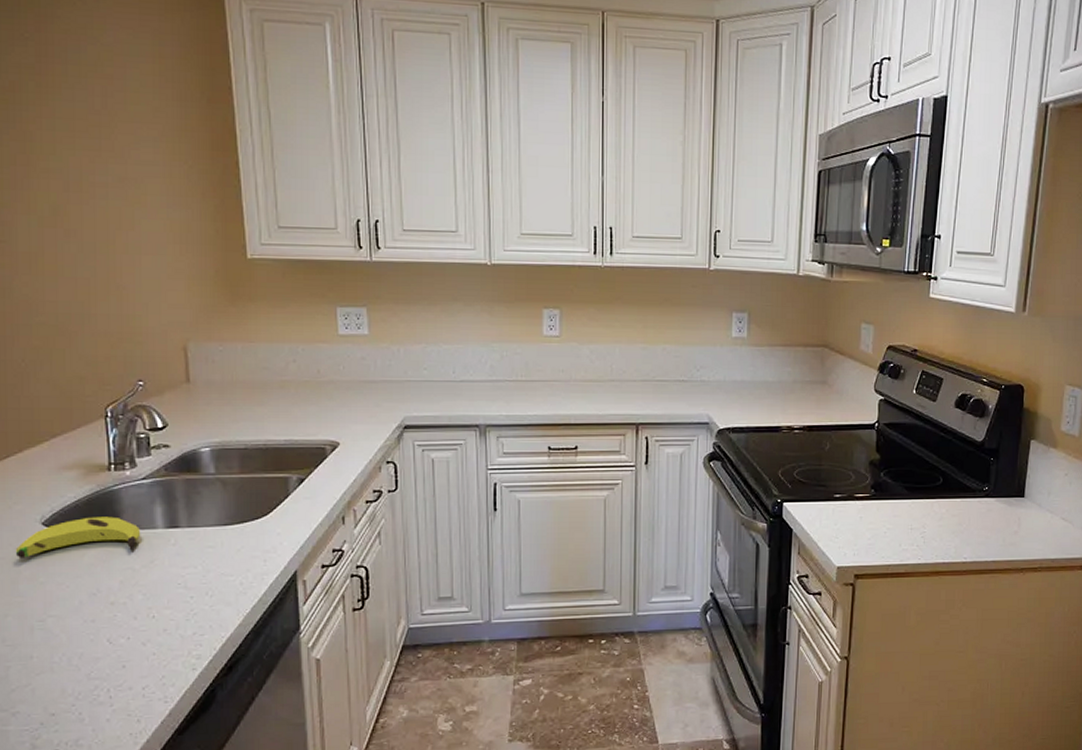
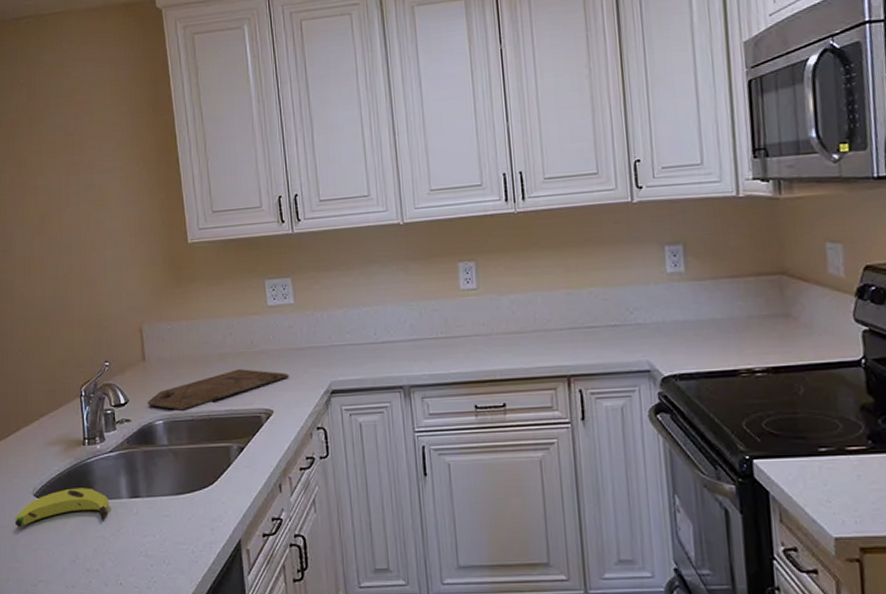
cutting board: none [190,398,359,438] -> present [147,369,289,411]

